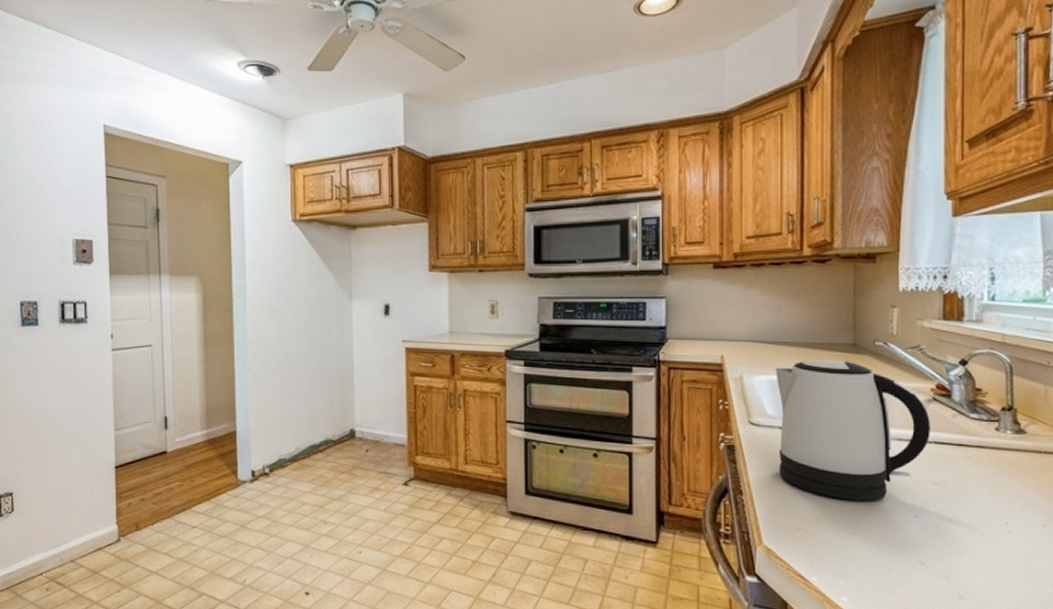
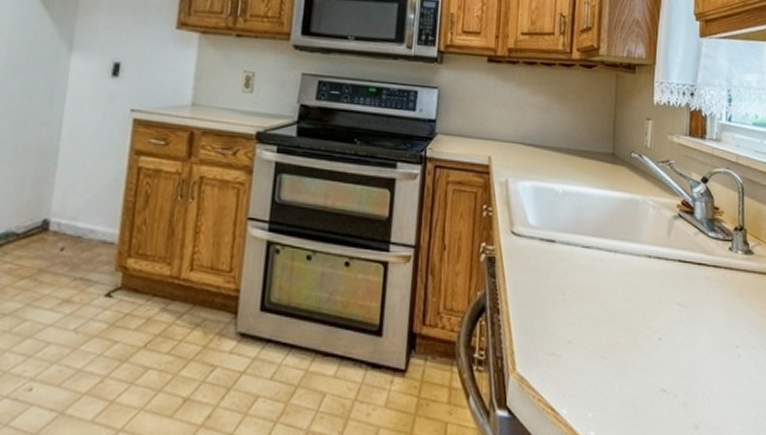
kettle: present [775,360,932,501] -> none [537,167,677,323]

